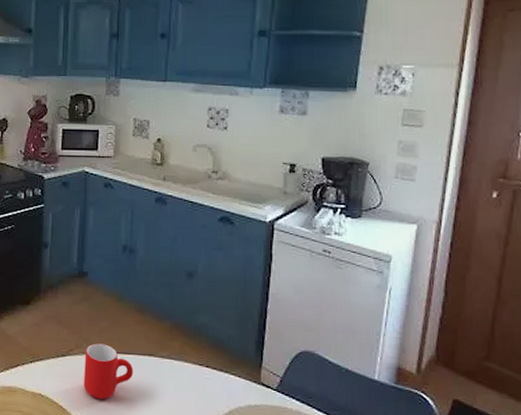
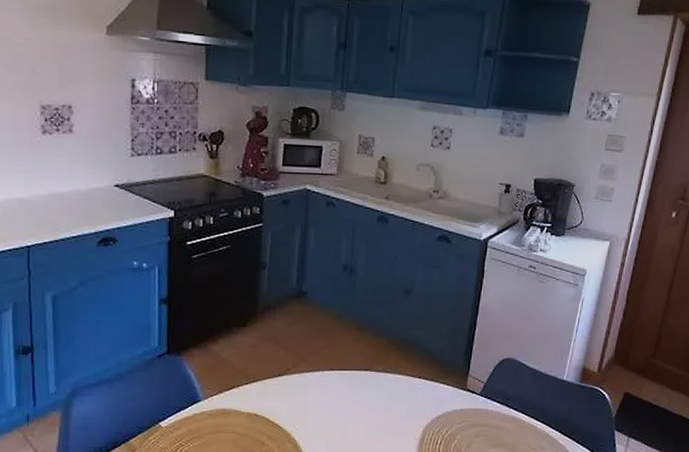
mug: present [83,343,134,399] -> none [299,361,350,414]

